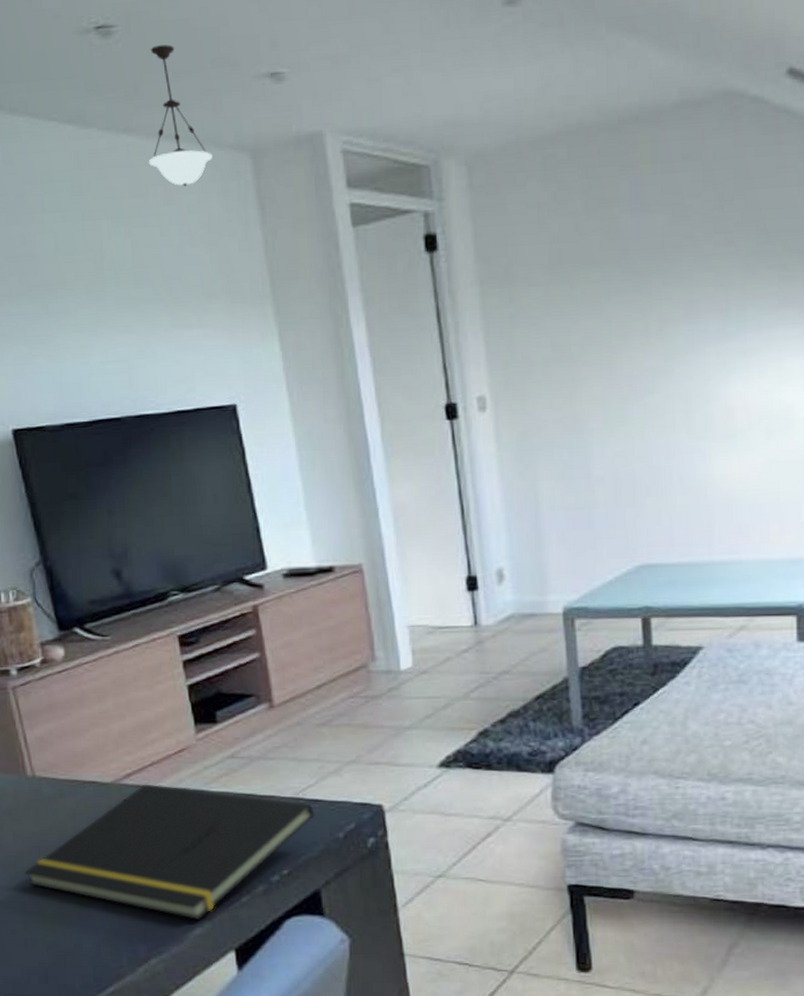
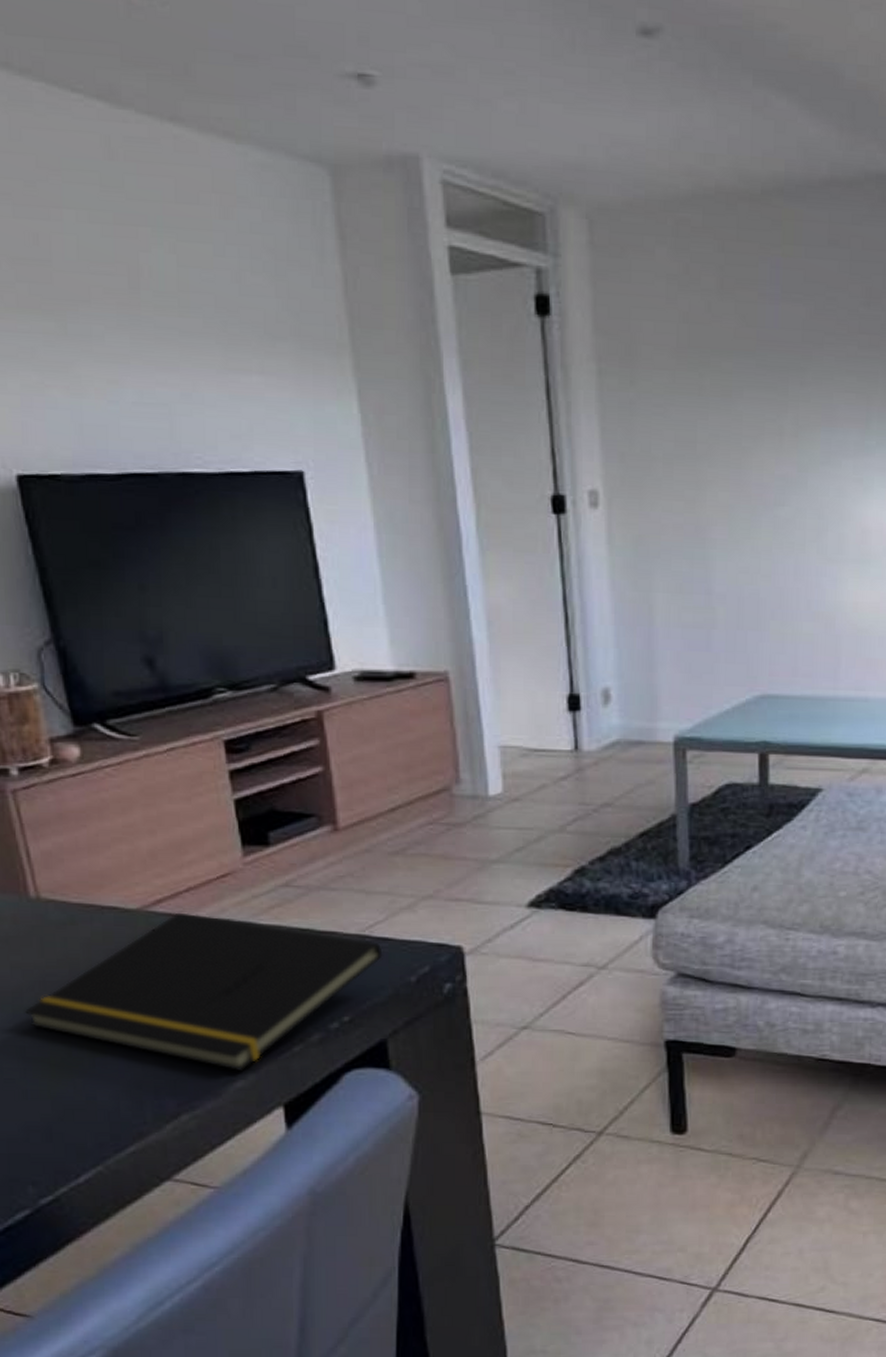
pendant light: present [148,44,213,187] -> none [200,17,282,199]

